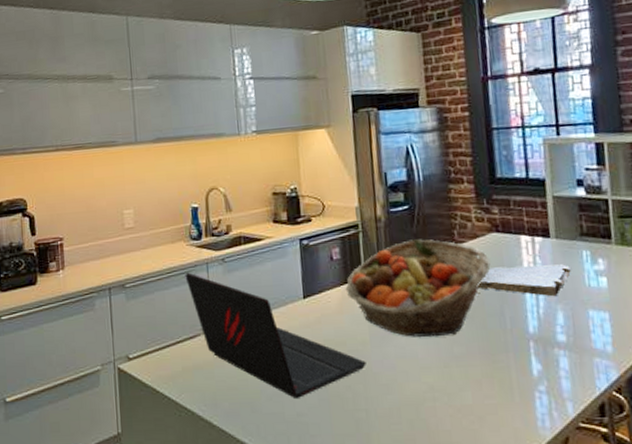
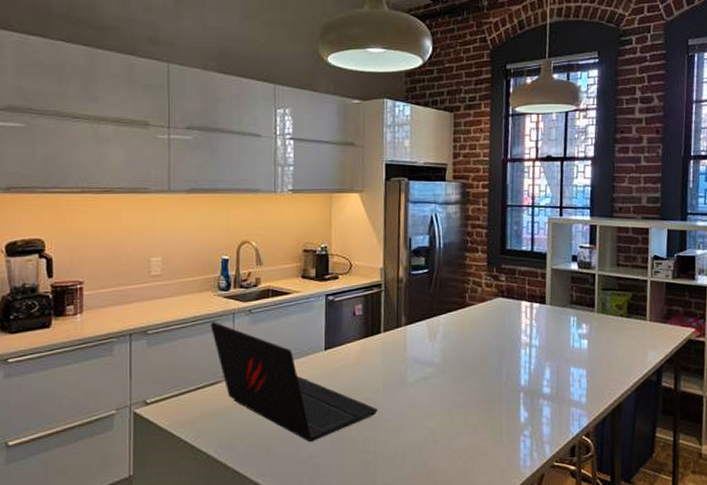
fruit basket: present [345,239,491,338] -> none [364,300,494,388]
cutting board: present [478,264,572,297] -> none [482,327,561,355]

